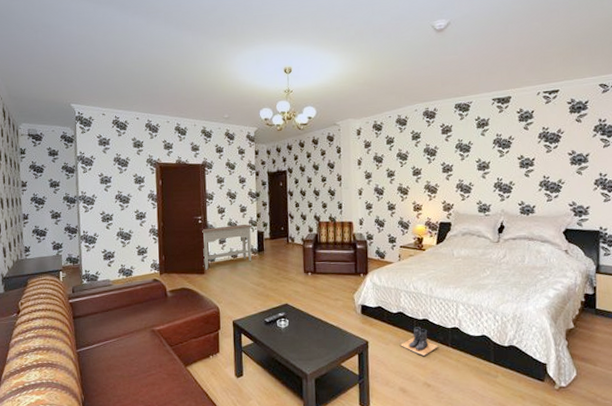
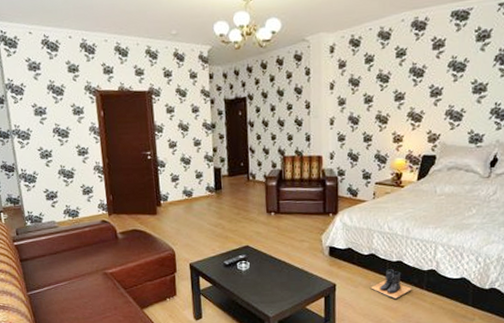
console table: present [202,224,253,270] -> none [152,159,209,210]

